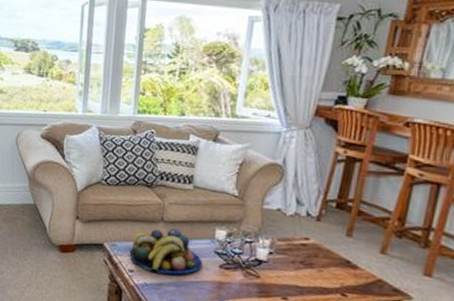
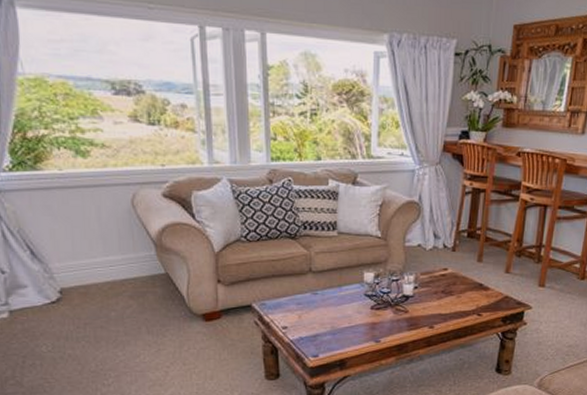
fruit bowl: present [129,228,203,275] -> none [281,277,355,325]

